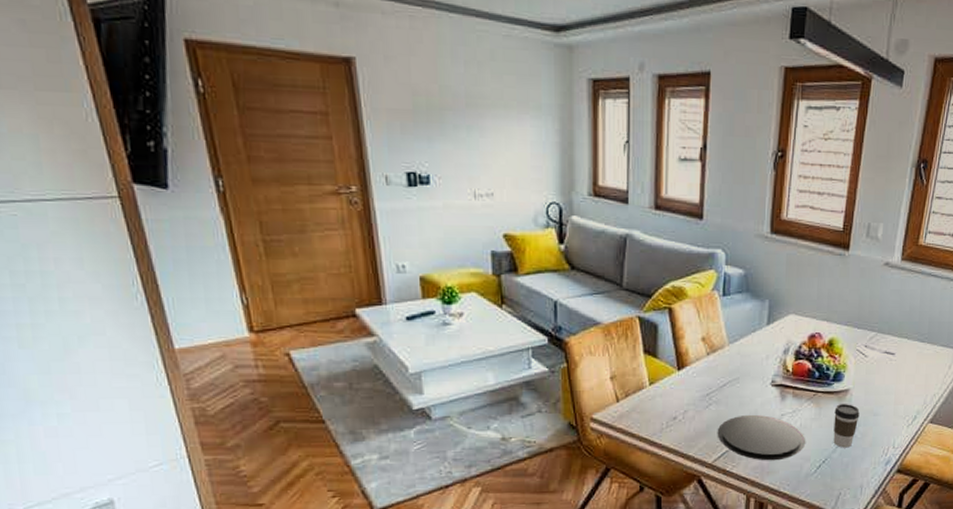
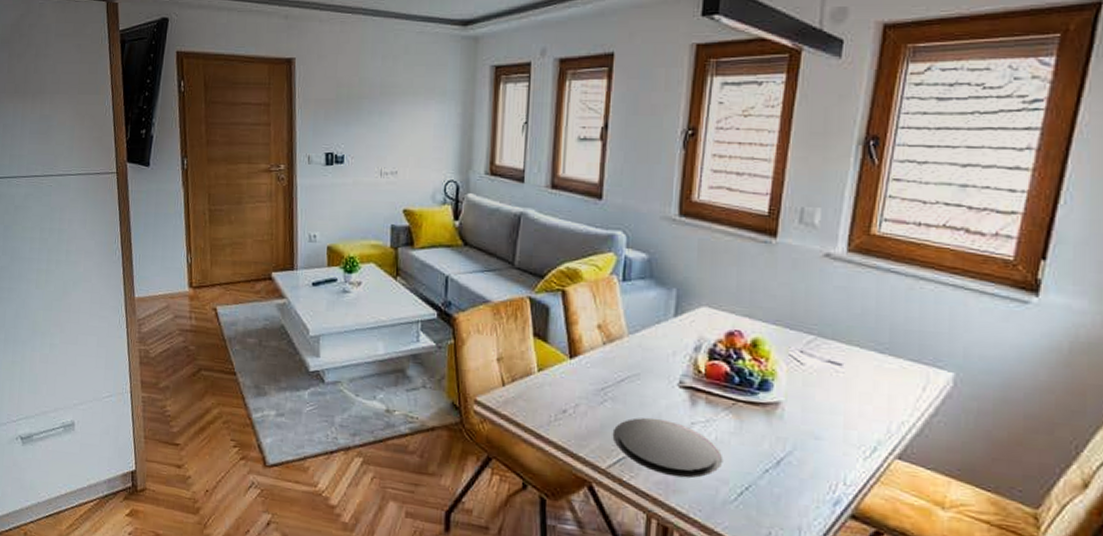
coffee cup: present [833,404,860,448] -> none [759,419,795,476]

